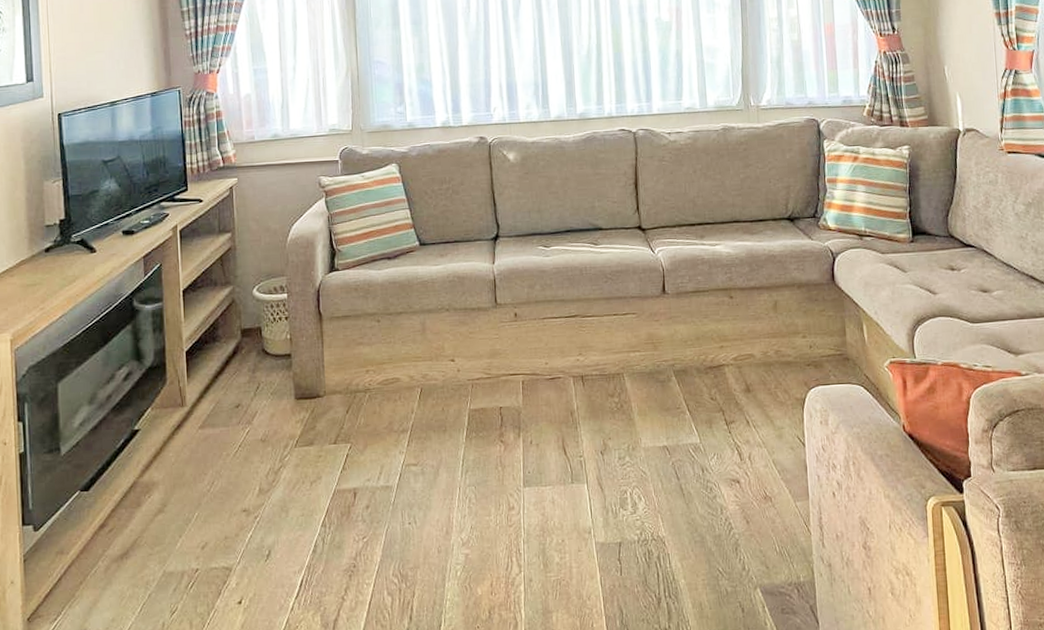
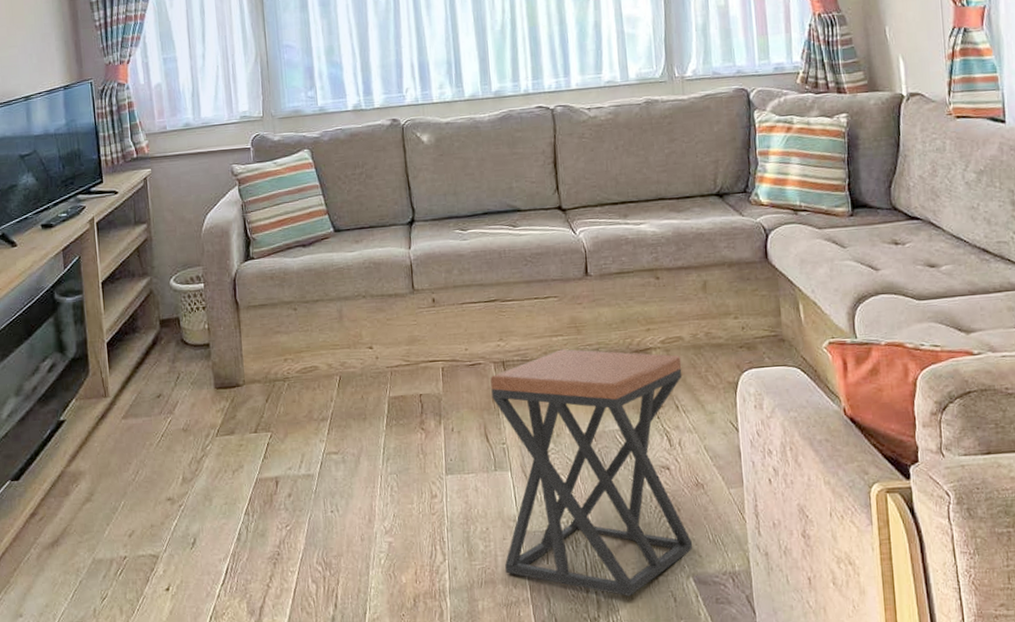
stool: none [569,364,760,607] -> present [490,349,692,596]

